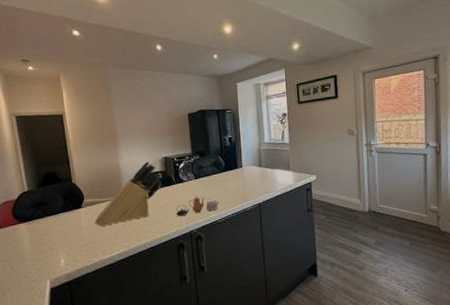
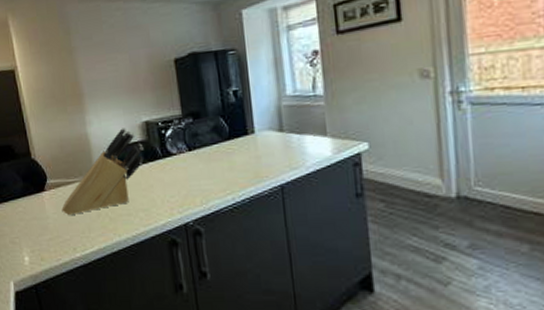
teapot: present [176,196,220,217] -> none [164,174,224,204]

